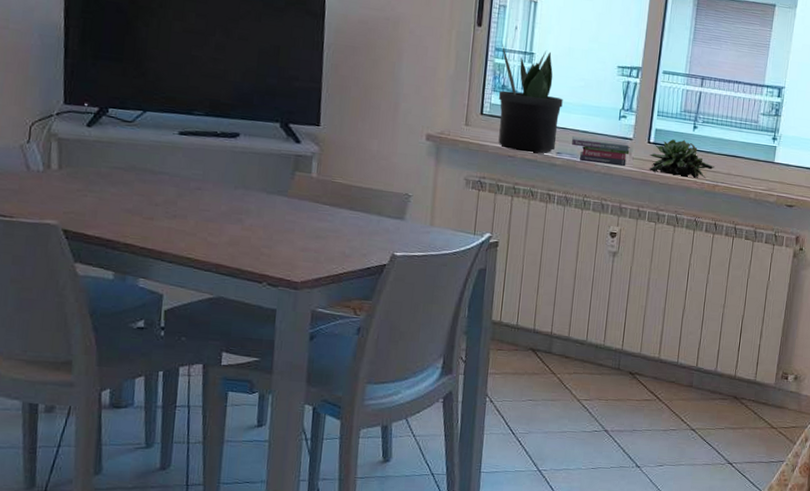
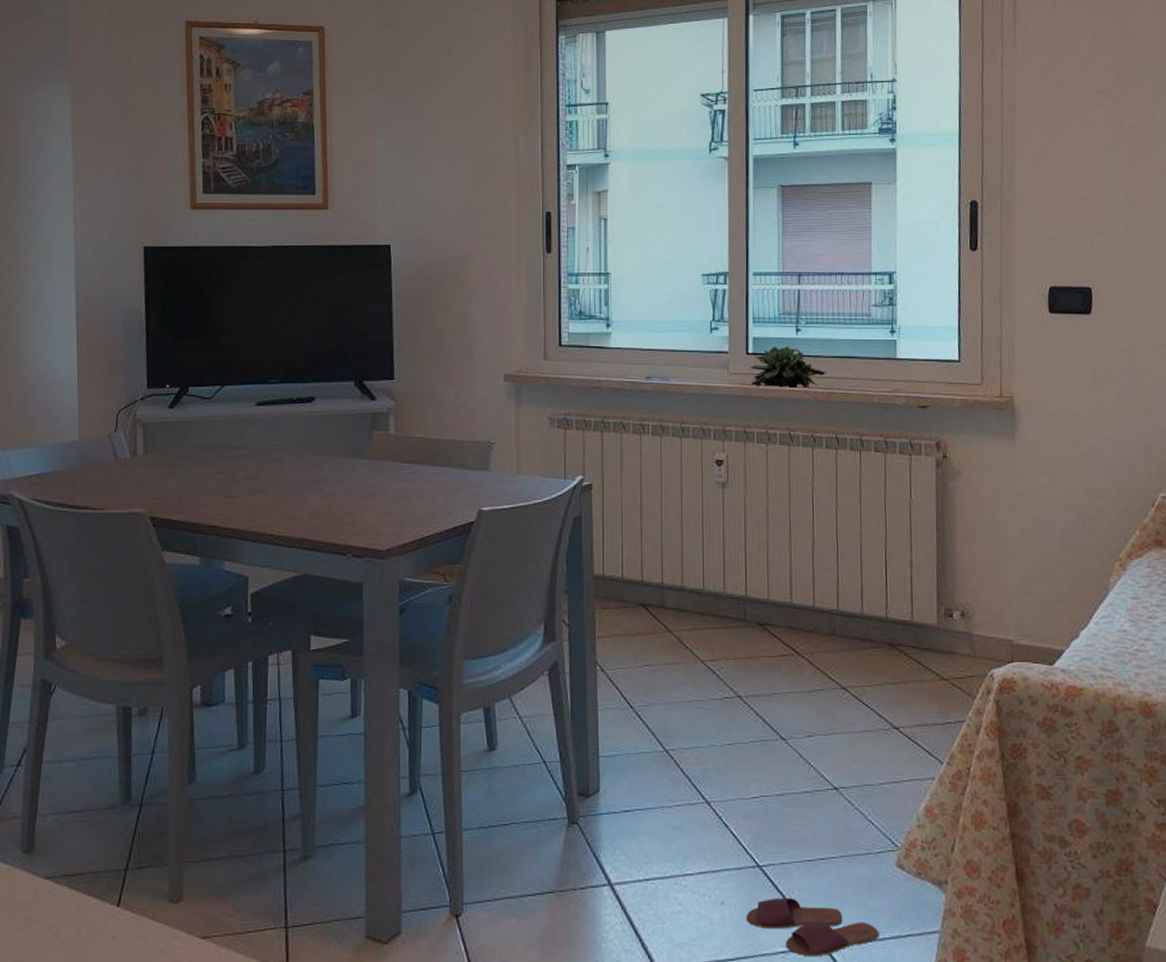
planter: present [498,43,563,154] -> none [575,267,646,381]
books: present [571,136,630,167] -> none [660,356,727,384]

